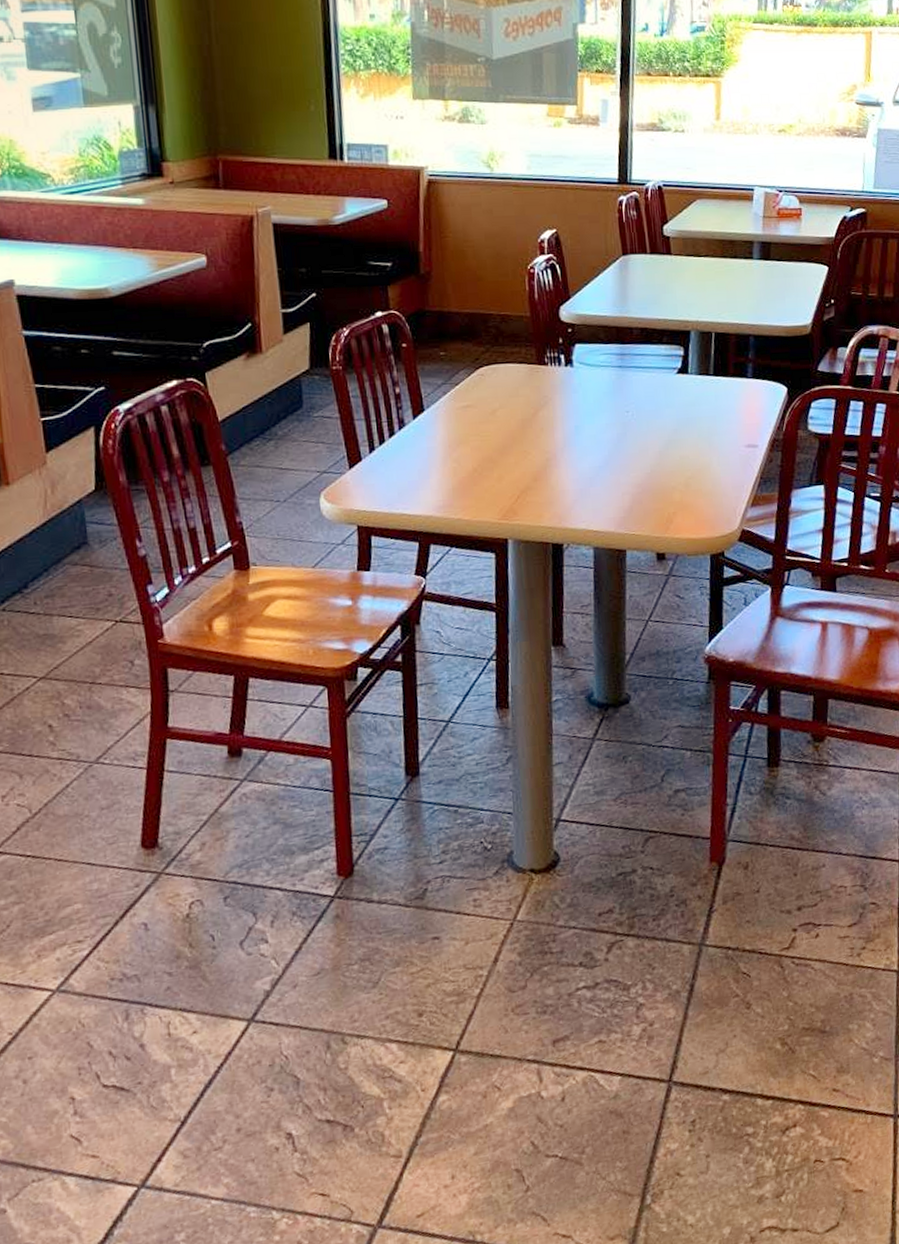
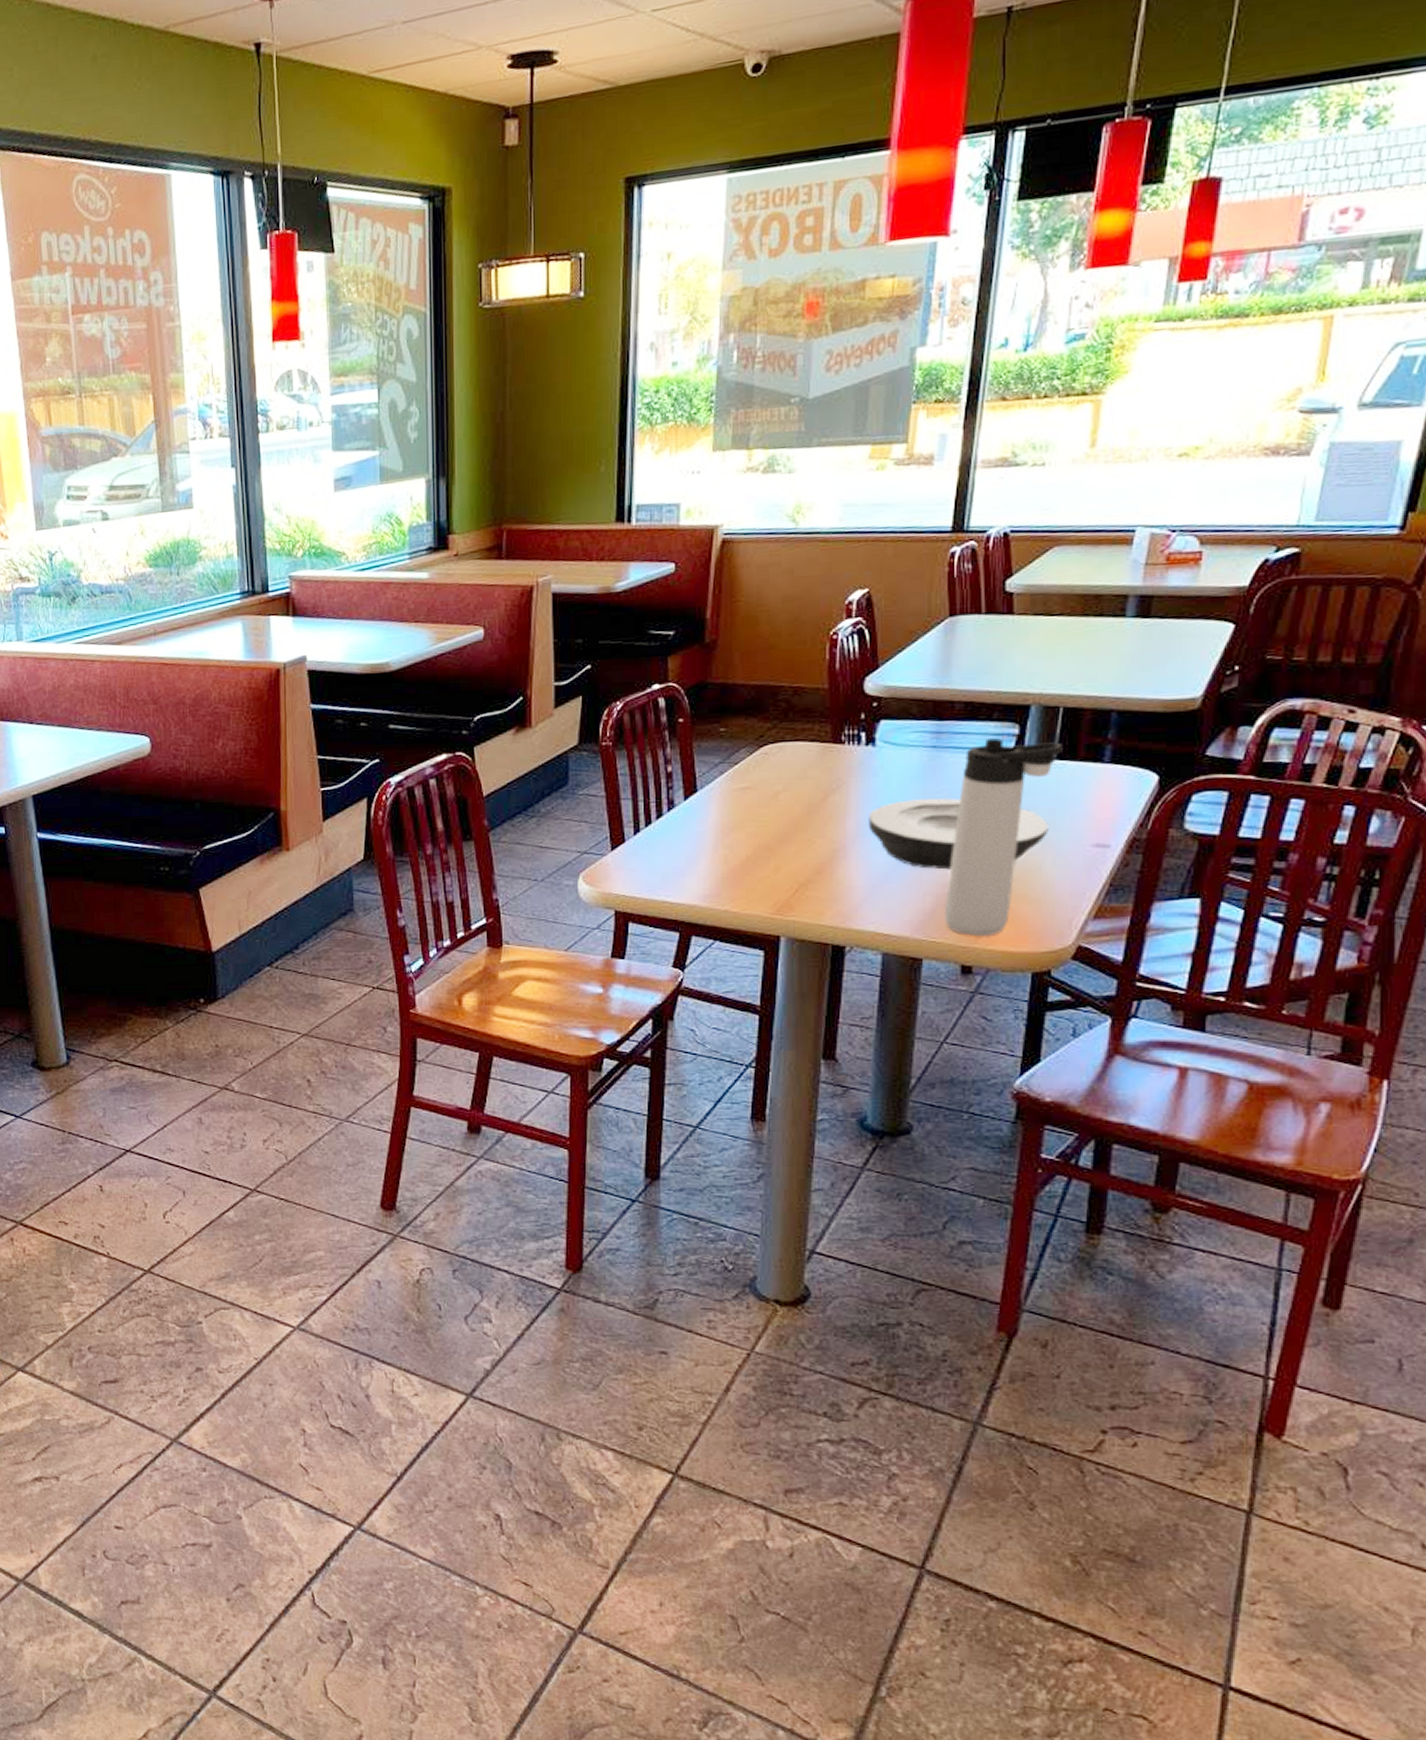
plate: none [572,410,713,472] -> present [868,798,1049,870]
thermos bottle: none [639,359,717,527] -> present [944,738,1063,937]

